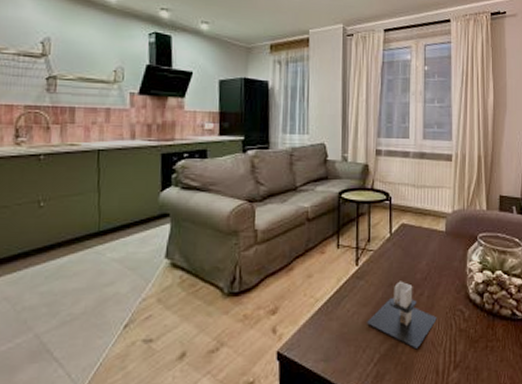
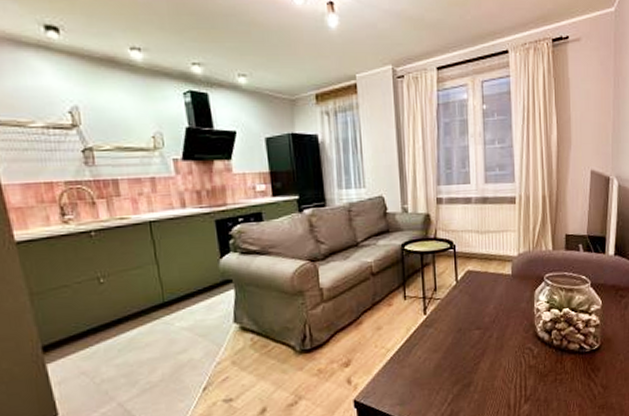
candle: present [366,281,437,348] -> none [437,325,507,387]

